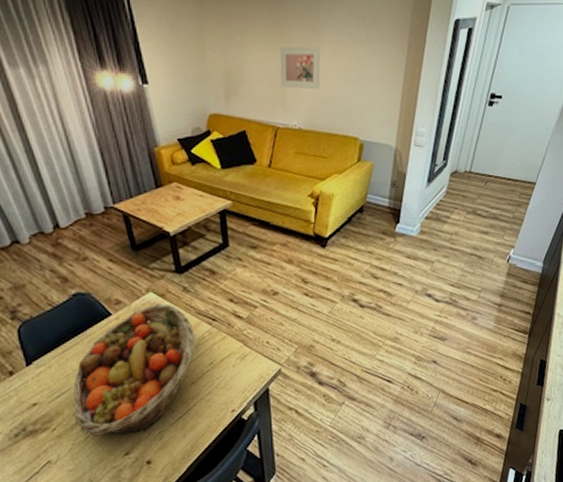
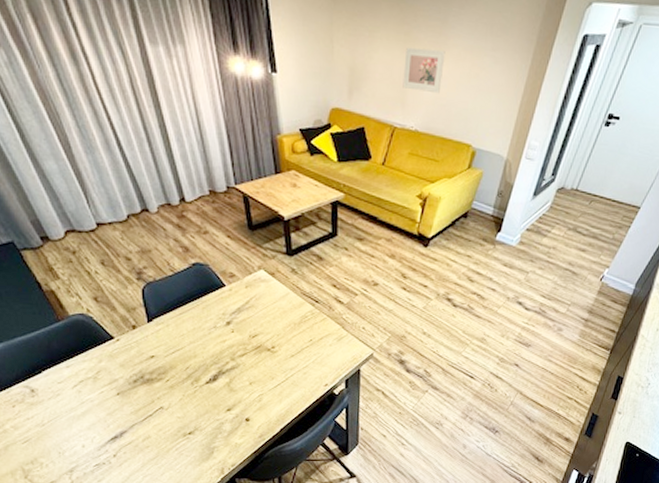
fruit basket: present [73,303,196,436] -> none [185,281,299,393]

